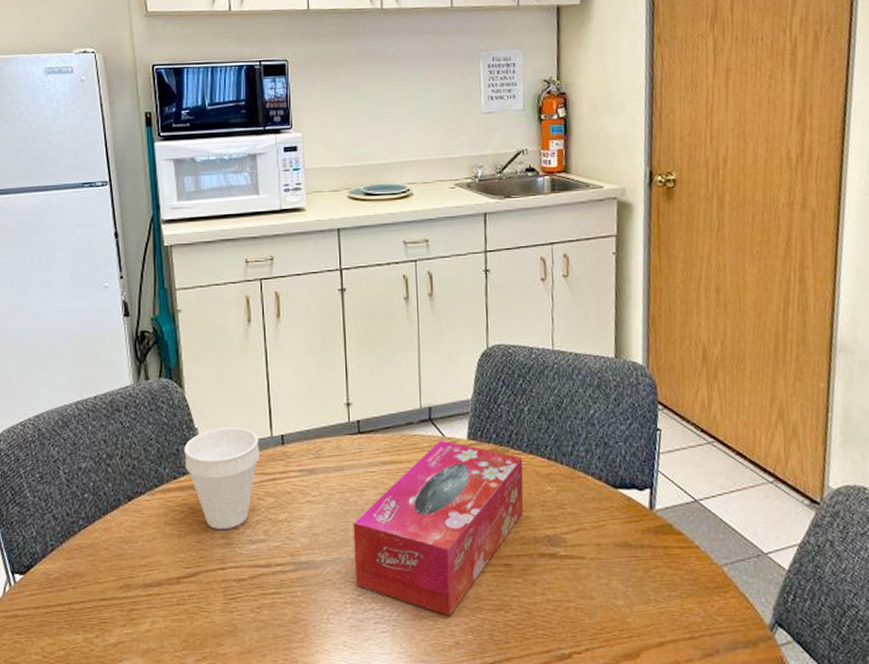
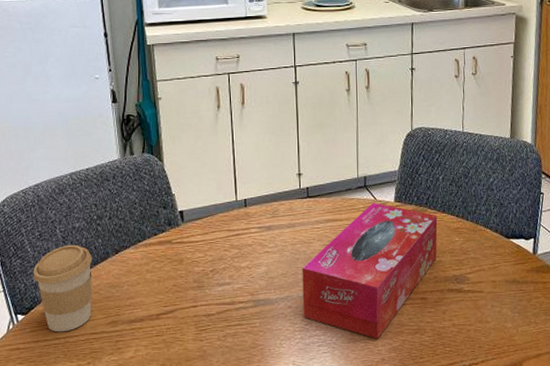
coffee cup: none [32,489,101,597] -> present [33,244,93,333]
cup: present [184,427,260,529] -> none [163,193,226,275]

